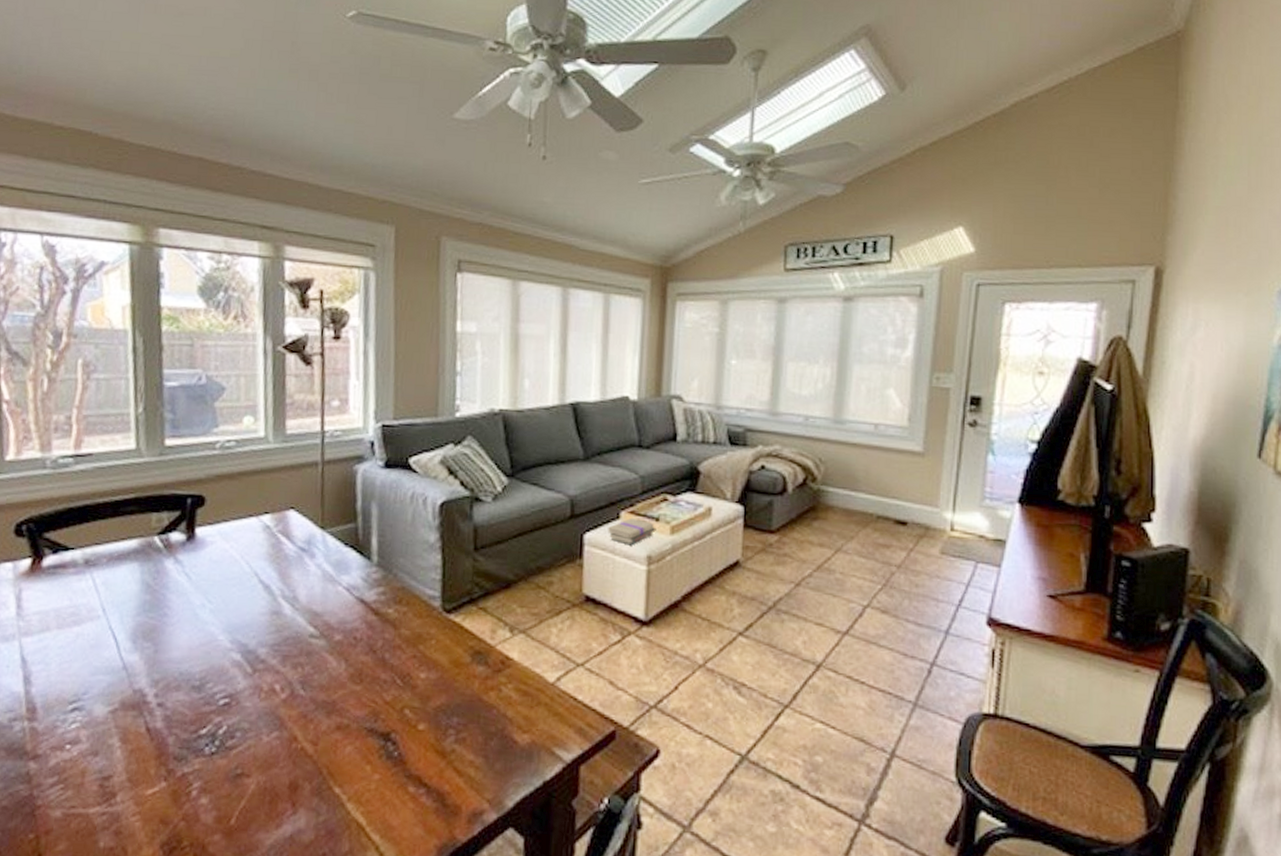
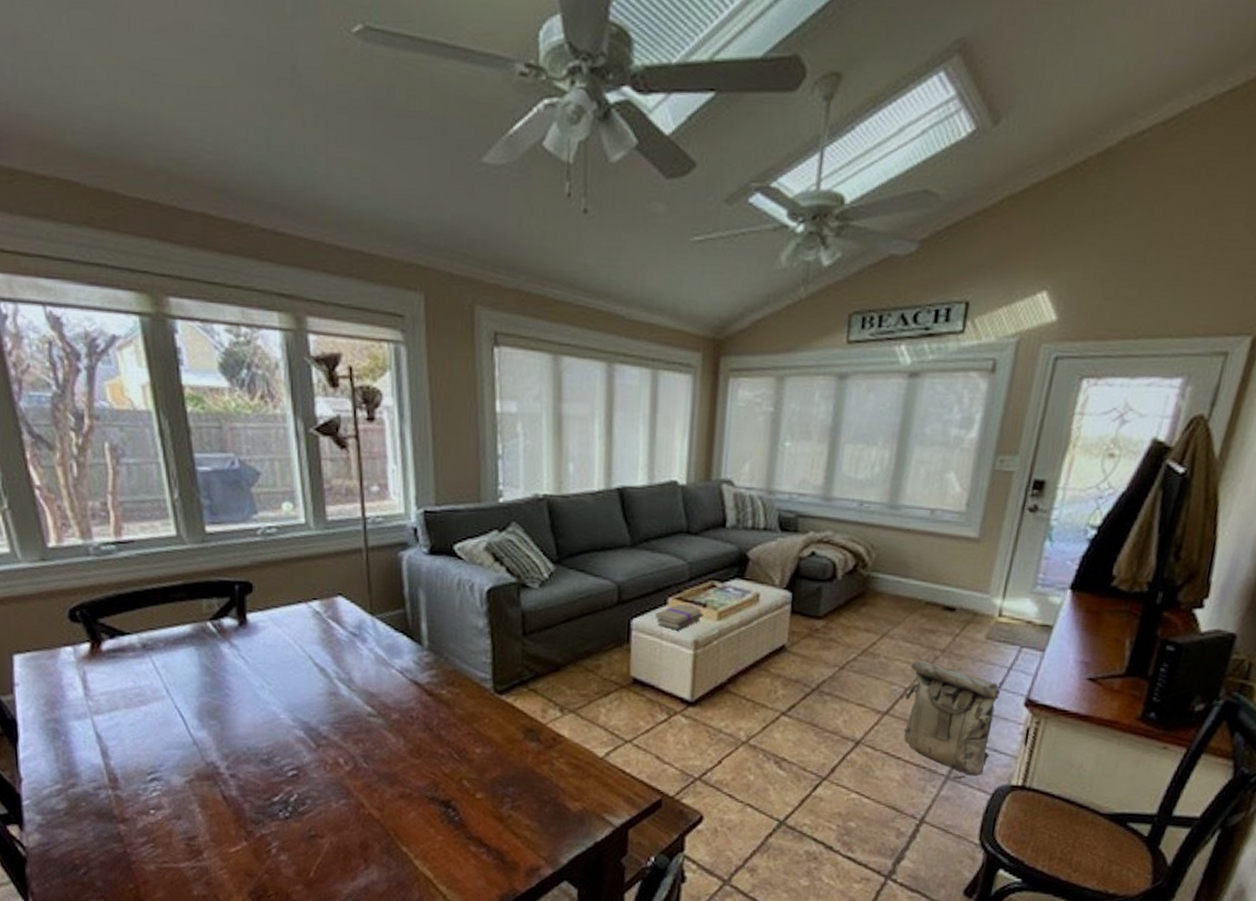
backpack: none [864,576,961,706] -> present [904,660,1001,779]

